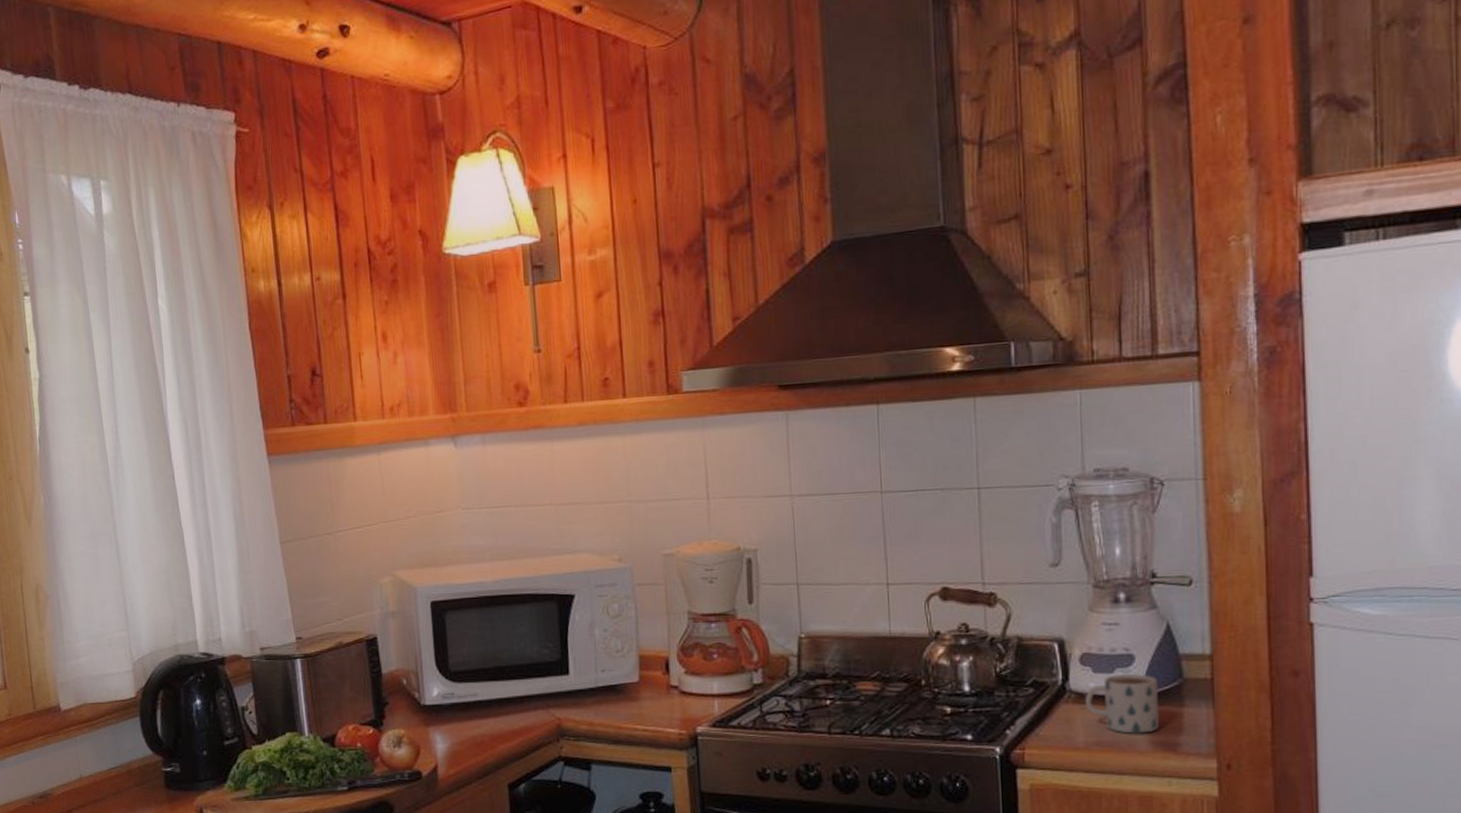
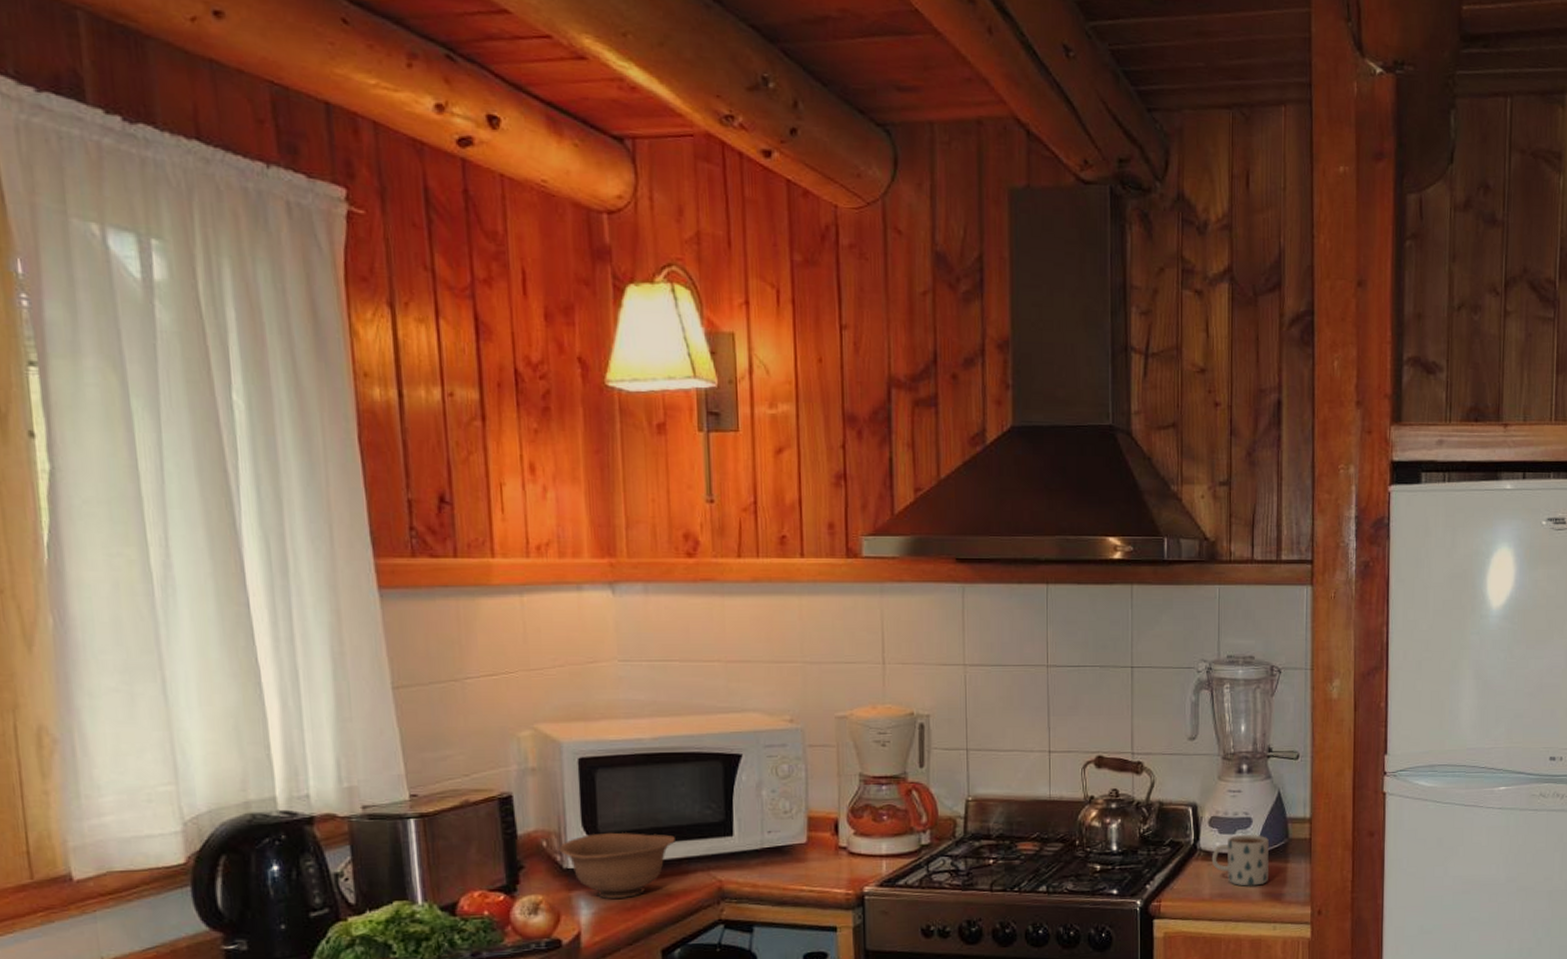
bowl: none [416,671,517,734] -> present [558,832,675,899]

